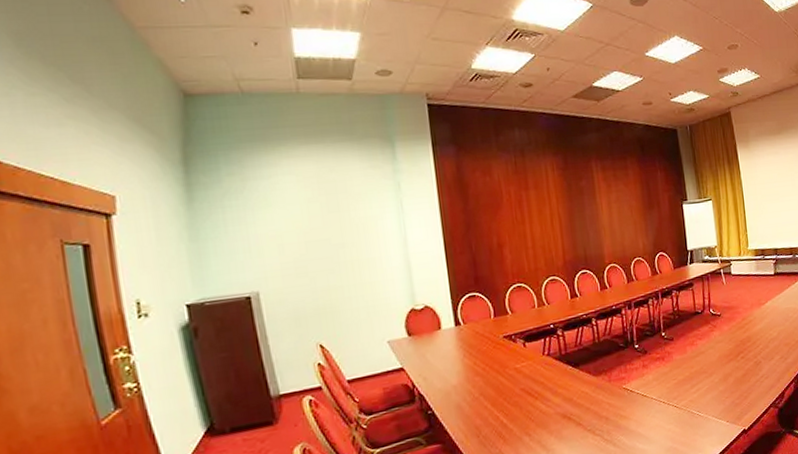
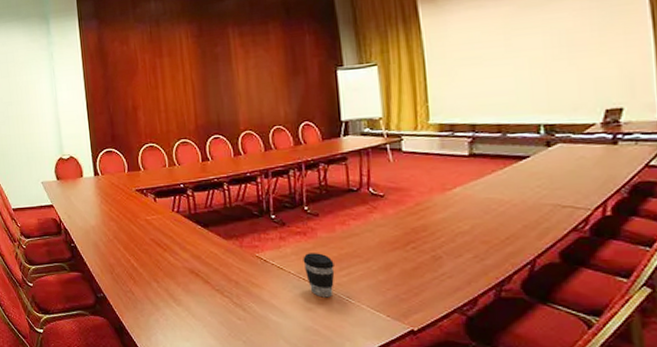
coffee cup: none [662,375,688,417] -> present [303,253,335,298]

